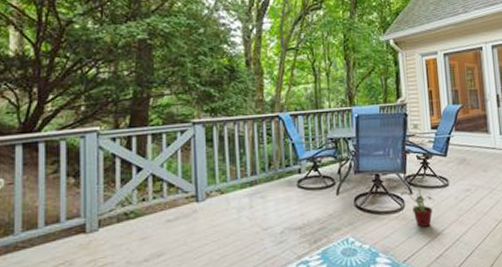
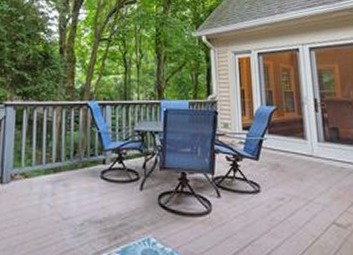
potted plant: present [401,183,434,227] -> none [208,186,244,235]

